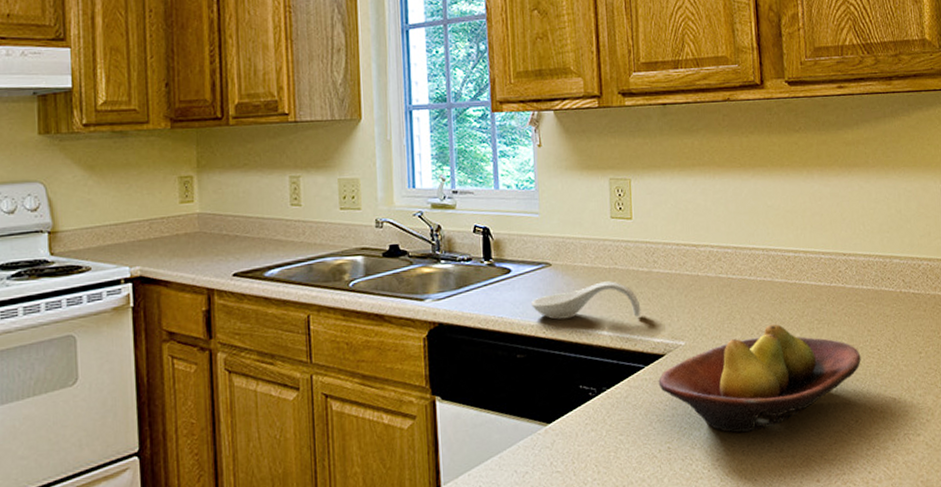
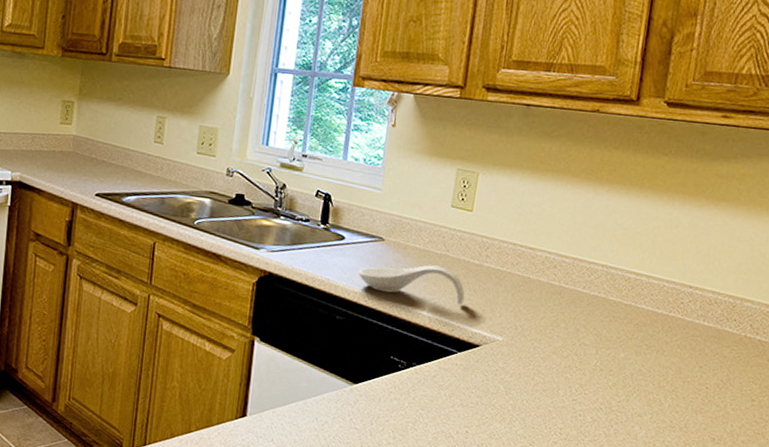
fruit bowl: present [658,324,861,433] -> none [468,339,686,436]

